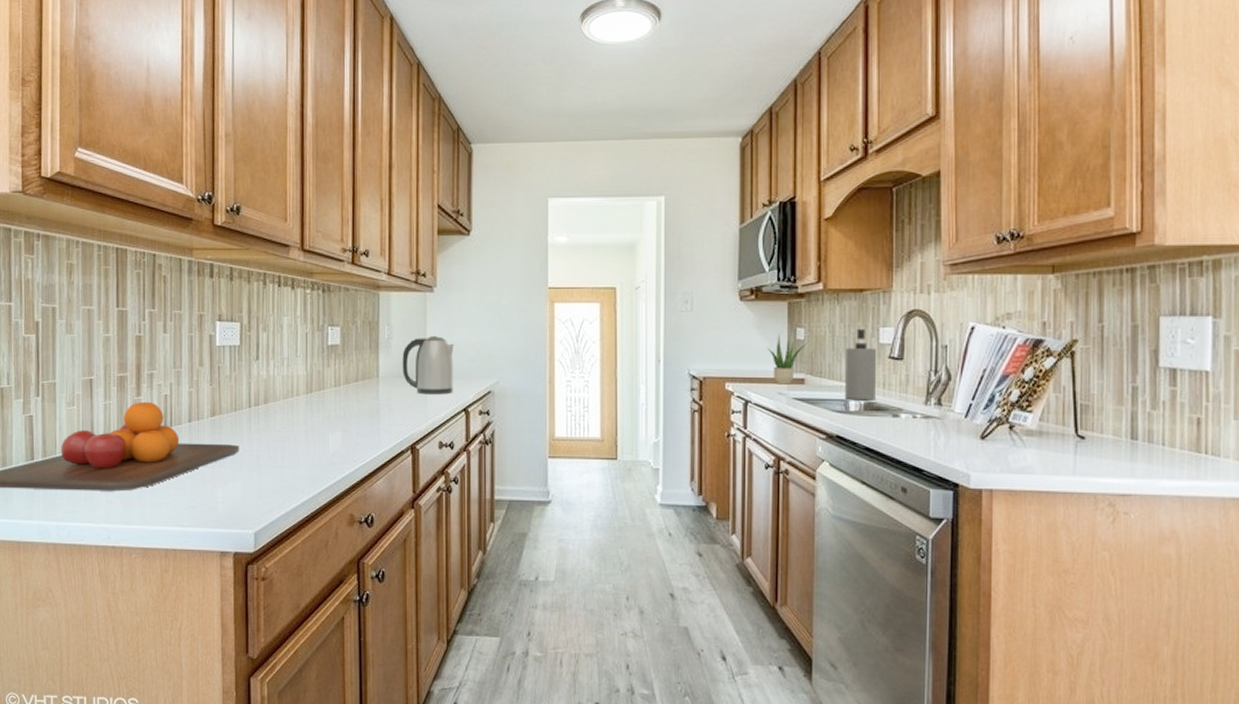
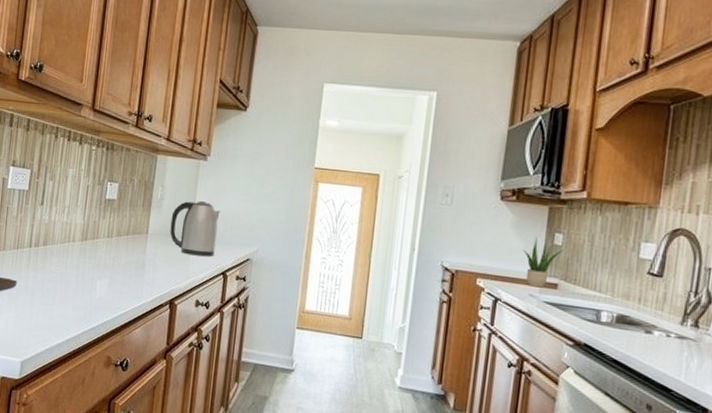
soap dispenser: present [845,329,877,401] -> none [598,241,636,314]

